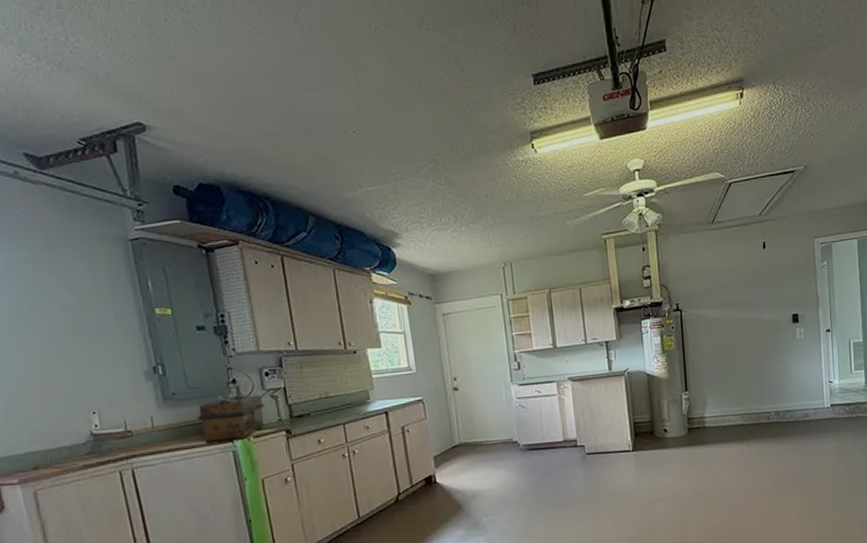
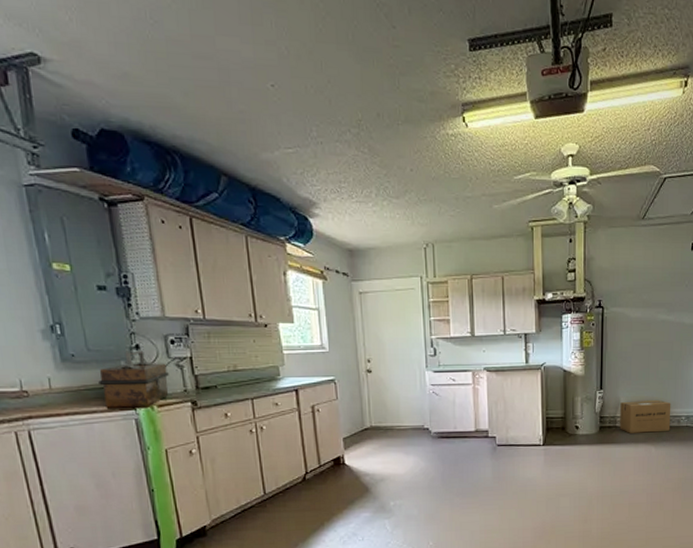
box: none [707,397,761,434] -> present [620,399,671,435]

